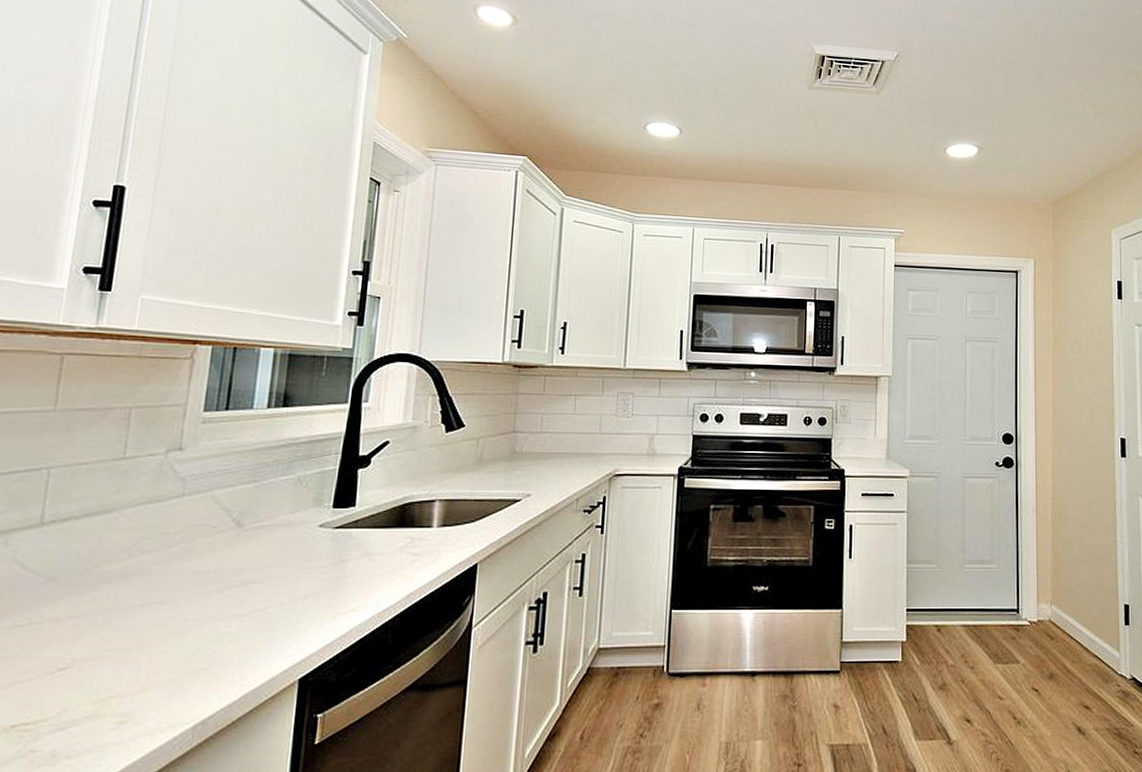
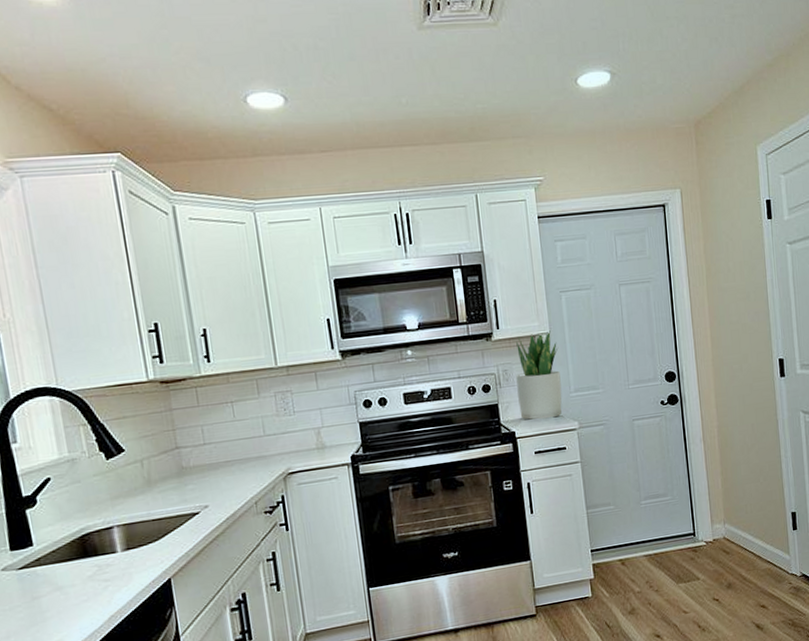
planter: none [852,374,899,462] -> present [516,330,562,420]

